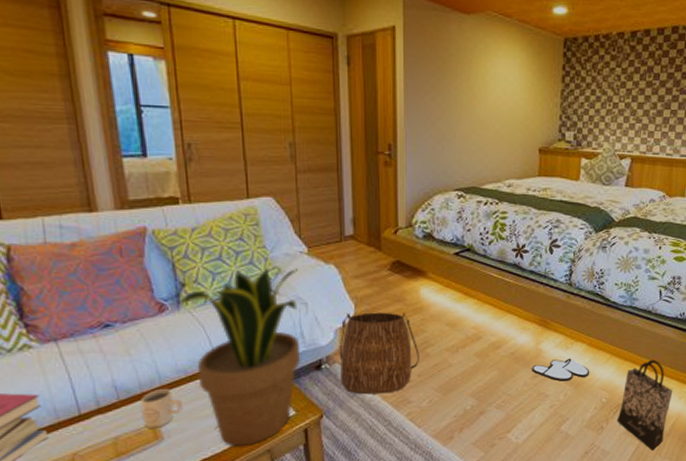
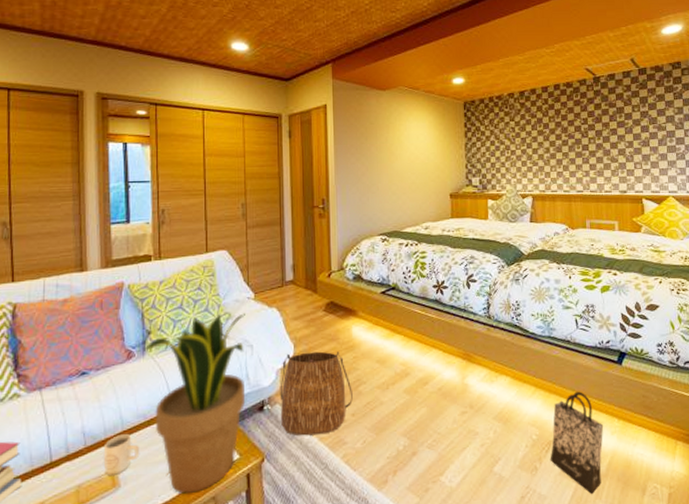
slippers: present [532,358,590,381] -> none [460,392,517,418]

